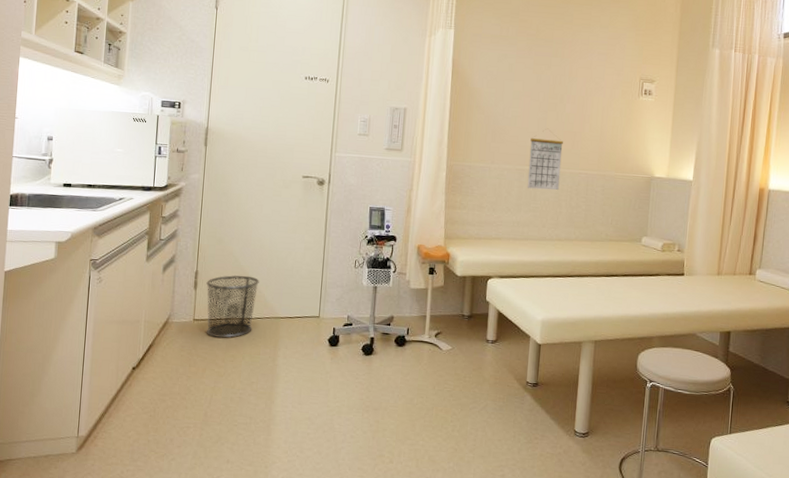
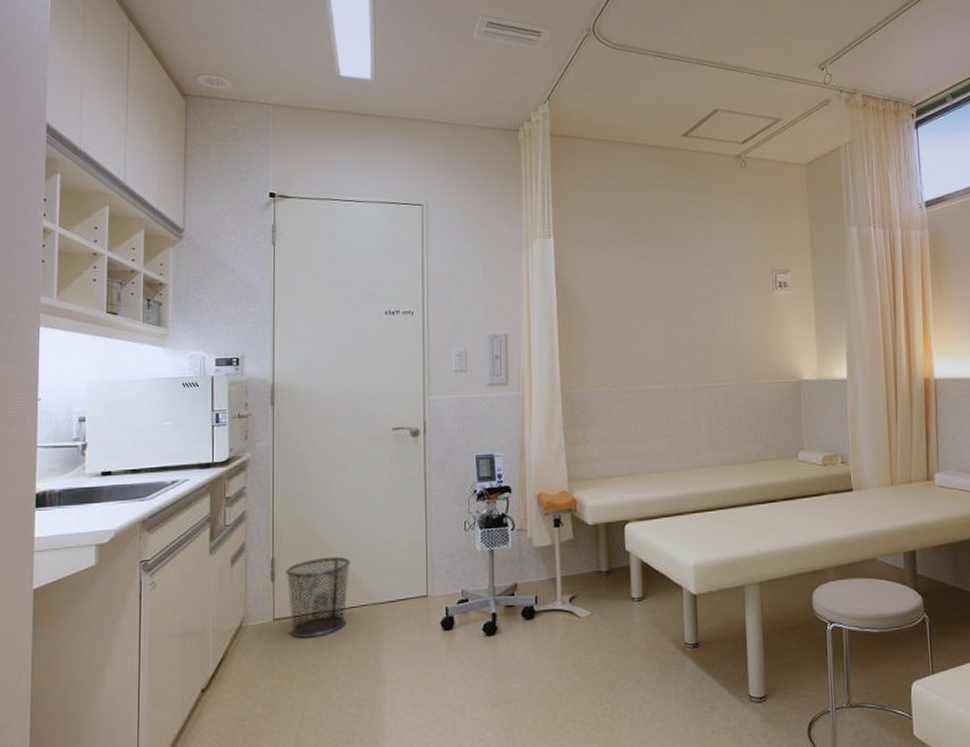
calendar: present [527,138,563,190] -> none [656,351,696,411]

